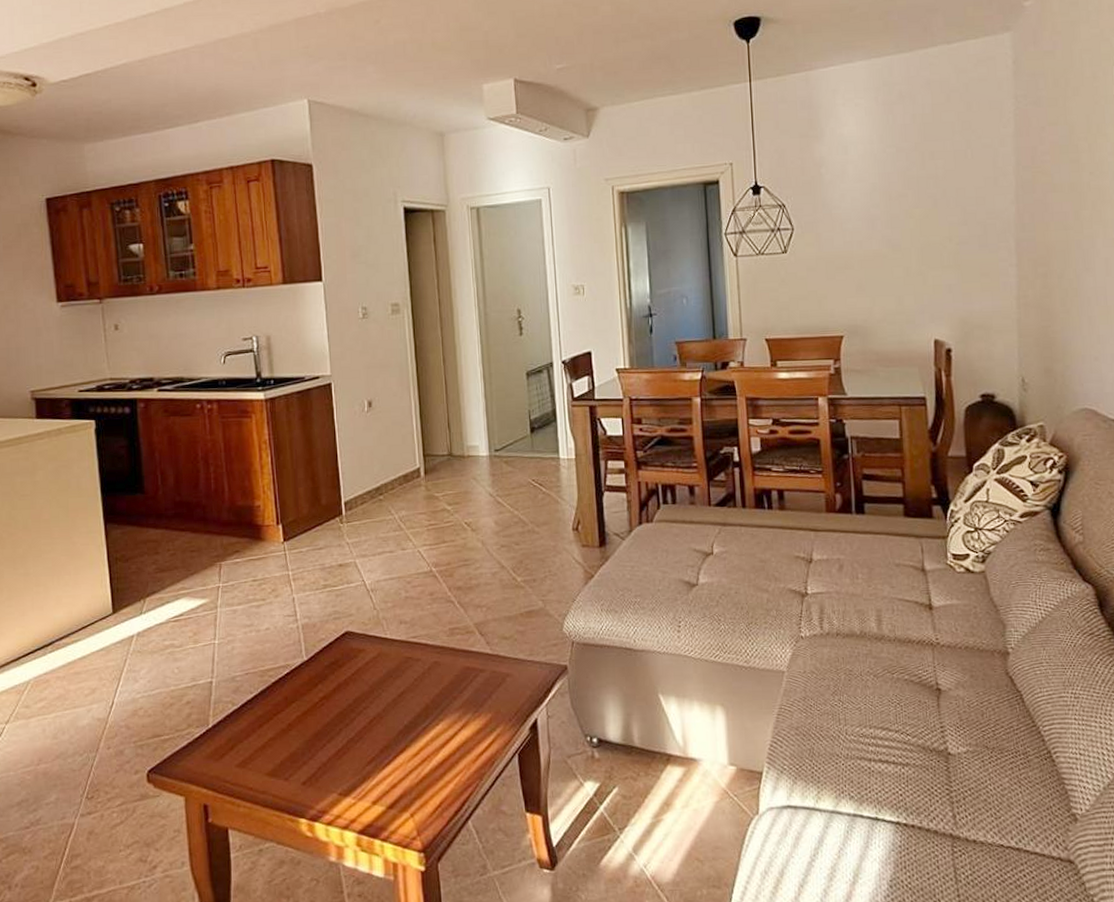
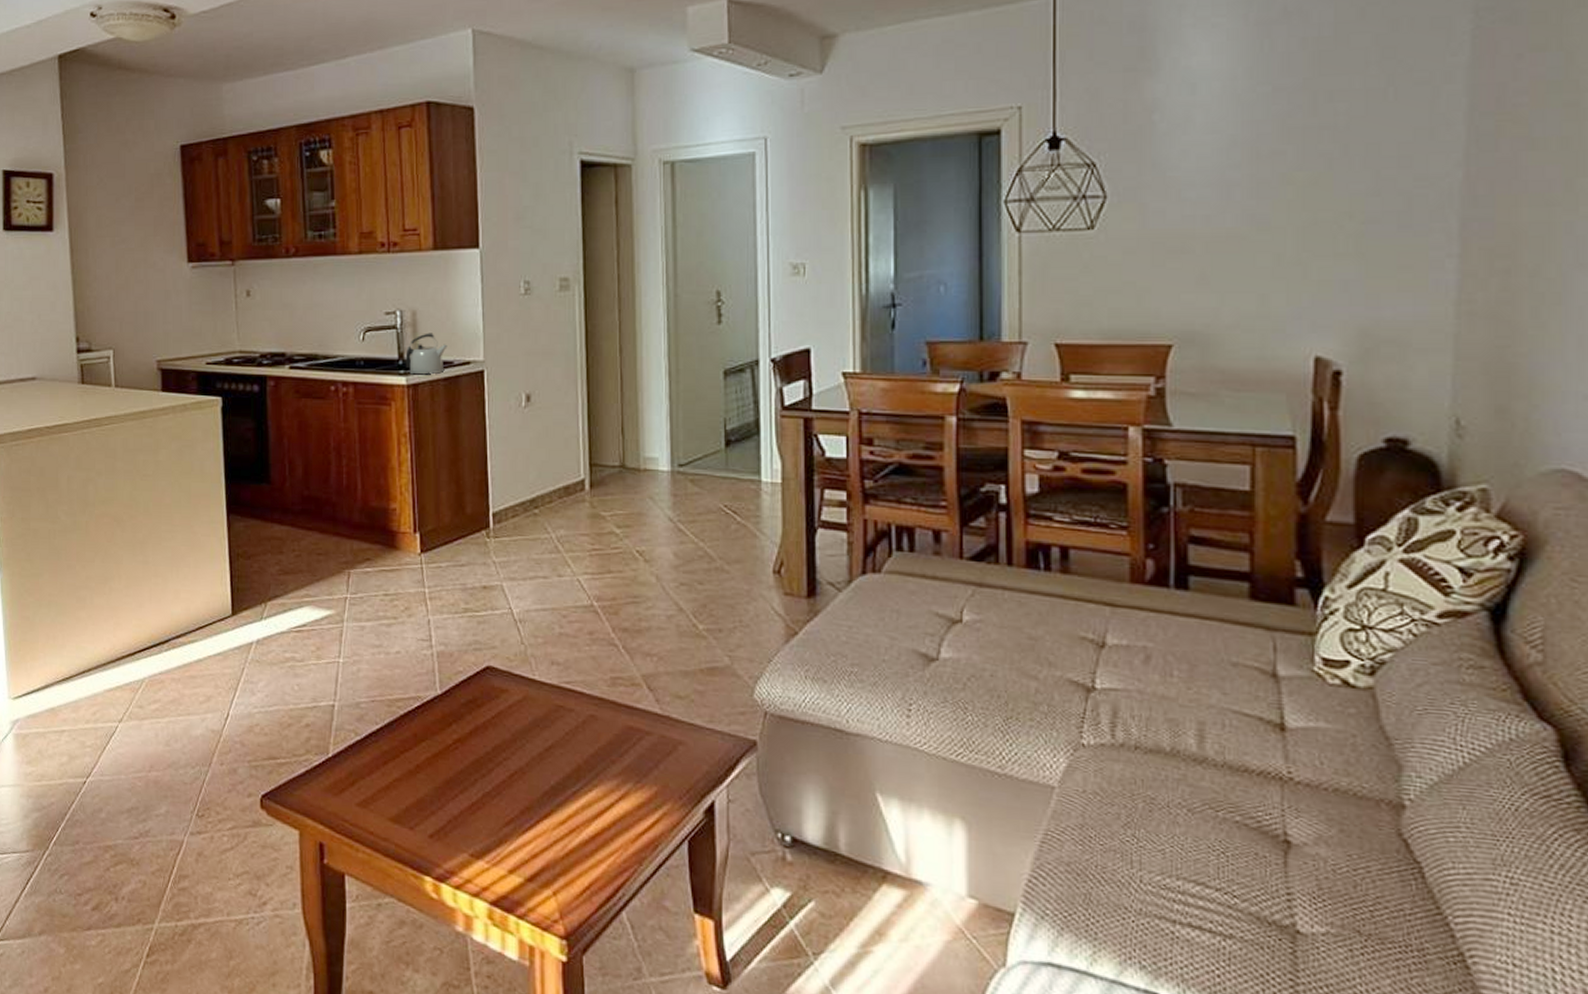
kettle: none [262,354,299,390] -> present [405,333,448,375]

